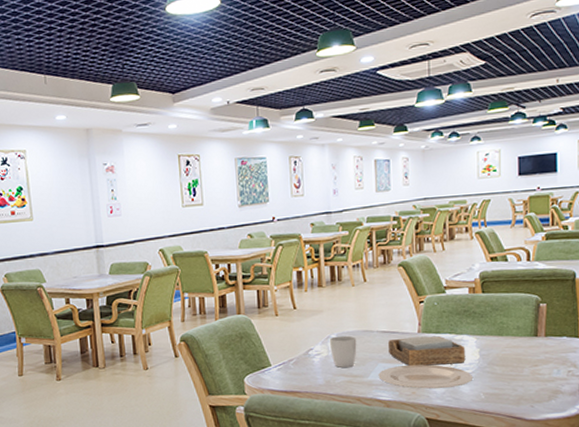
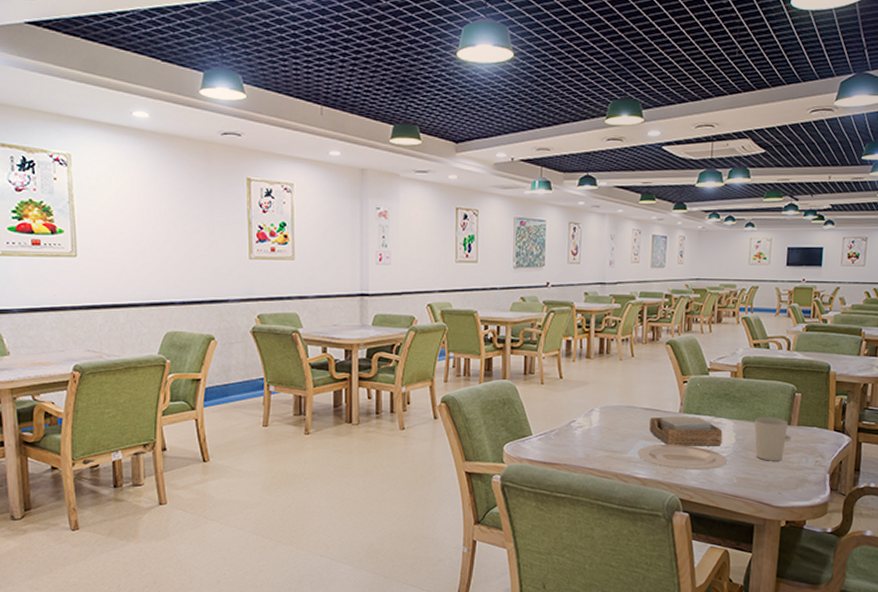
cup: present [329,335,357,368] -> none [592,410,620,443]
cup: none [499,330,539,375] -> present [754,416,791,461]

